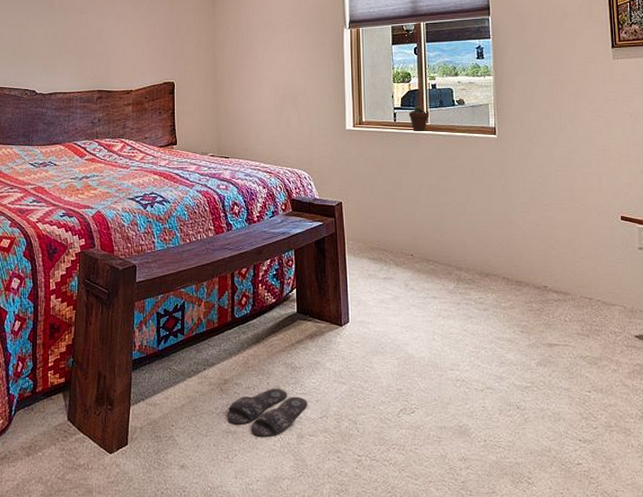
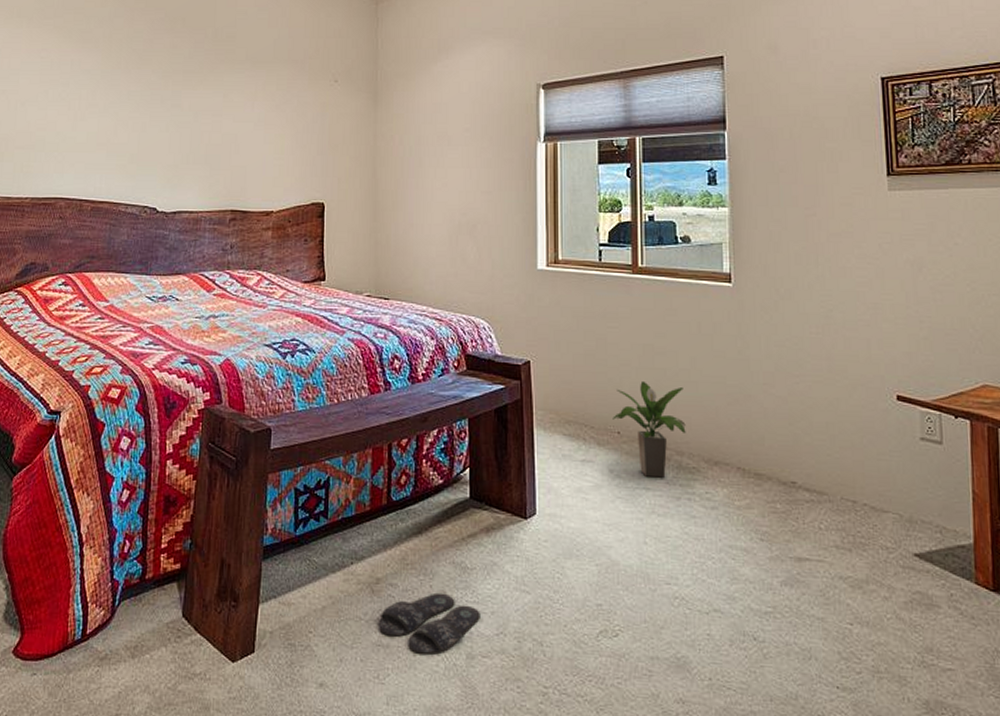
potted plant: none [407,213,463,288] -> present [613,380,686,478]
succulent plant: present [408,98,430,131] -> none [617,233,645,275]

